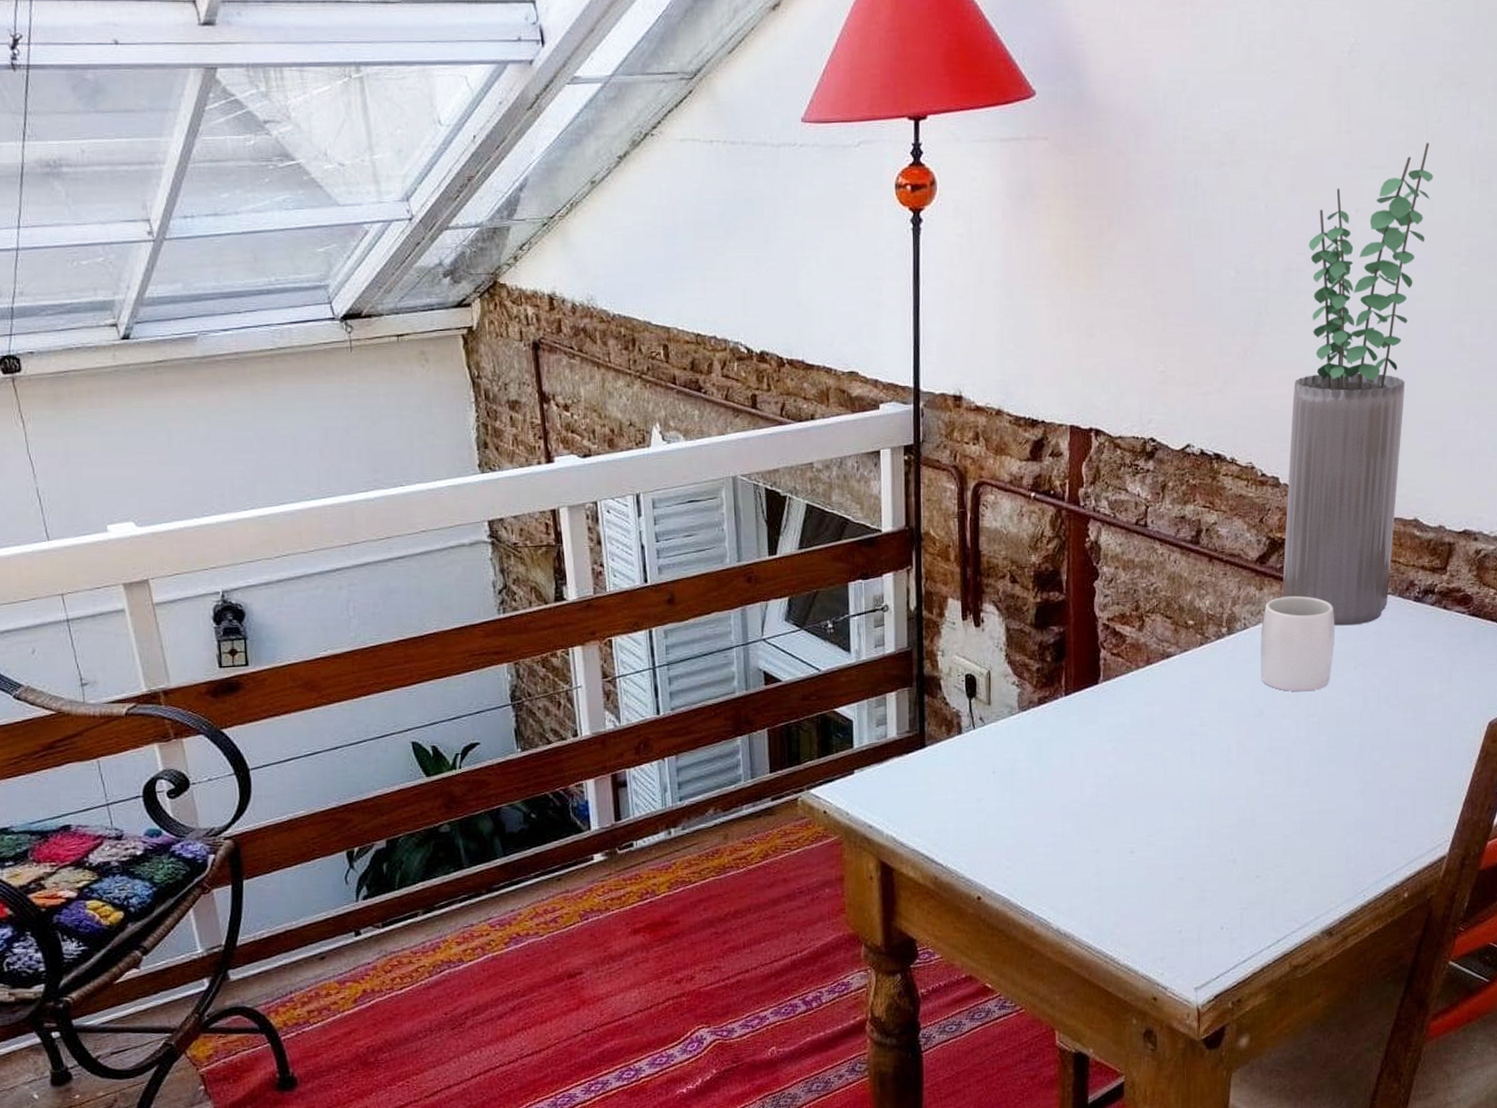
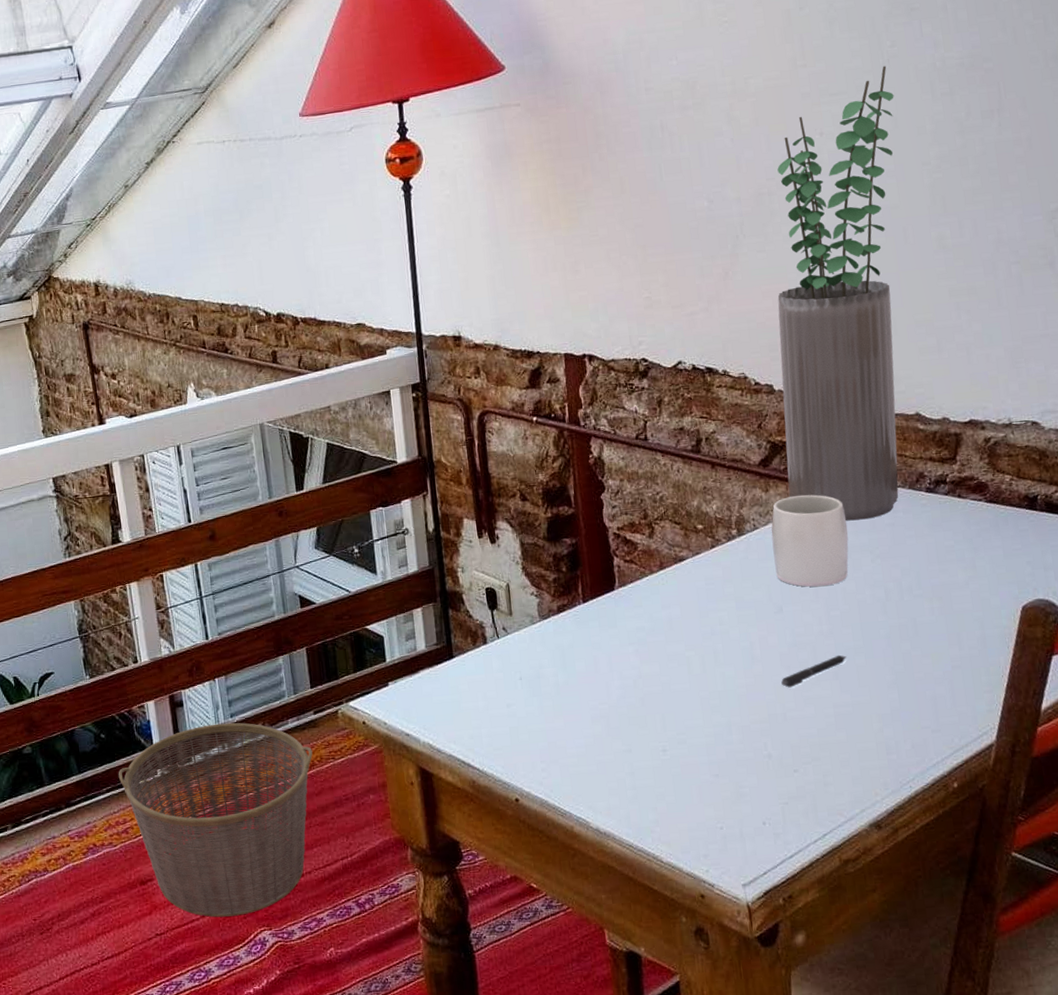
basket: none [549,806,767,1014] -> present [118,722,313,917]
pen: none [1254,762,1319,793] -> present [781,655,847,688]

